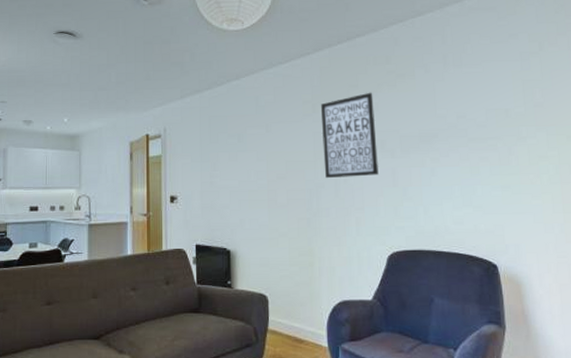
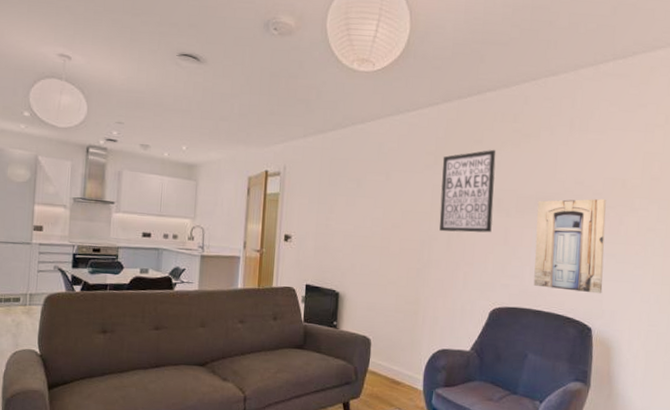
wall art: none [421,130,503,228] -> present [533,198,606,294]

